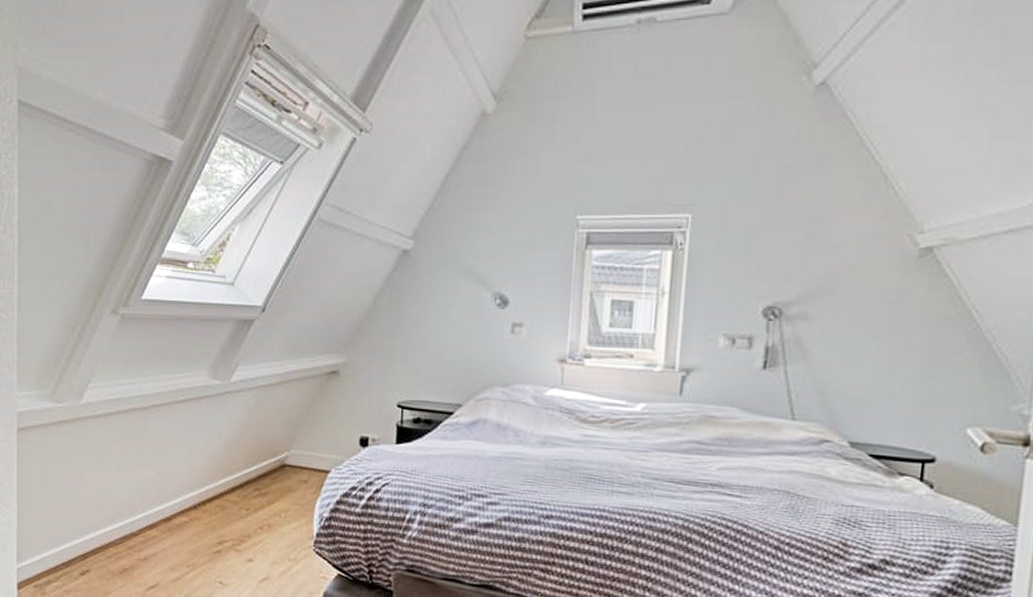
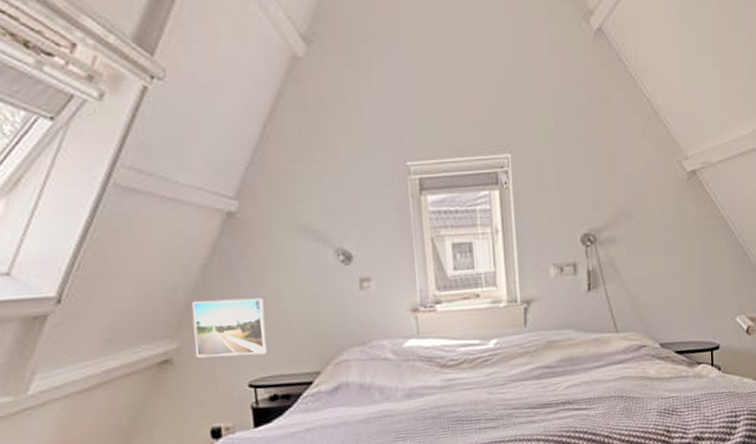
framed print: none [359,324,421,380] -> present [192,298,267,358]

